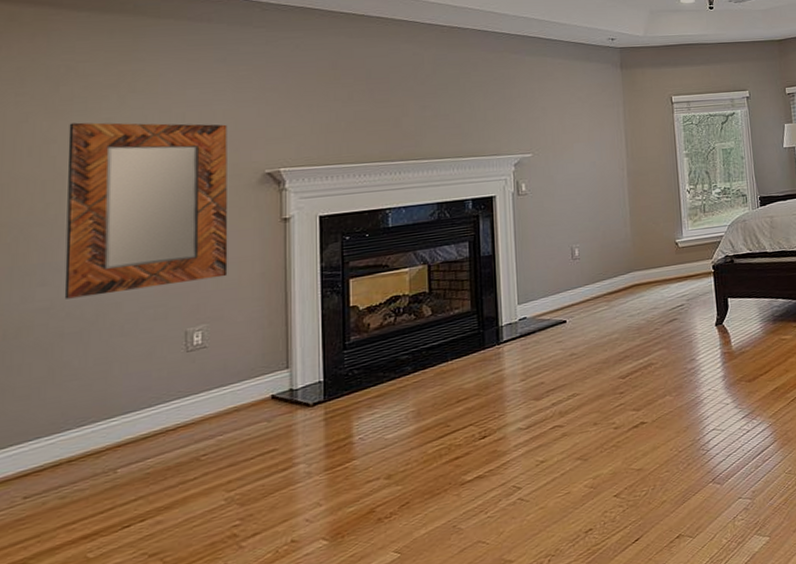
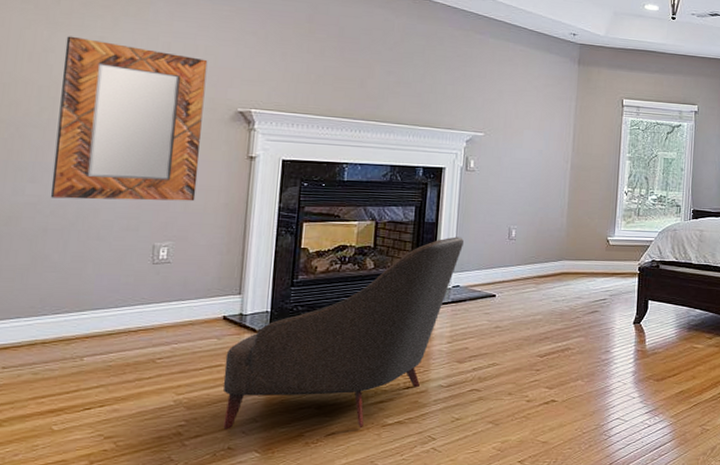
leather: none [278,265,525,521] -> present [223,236,464,430]

